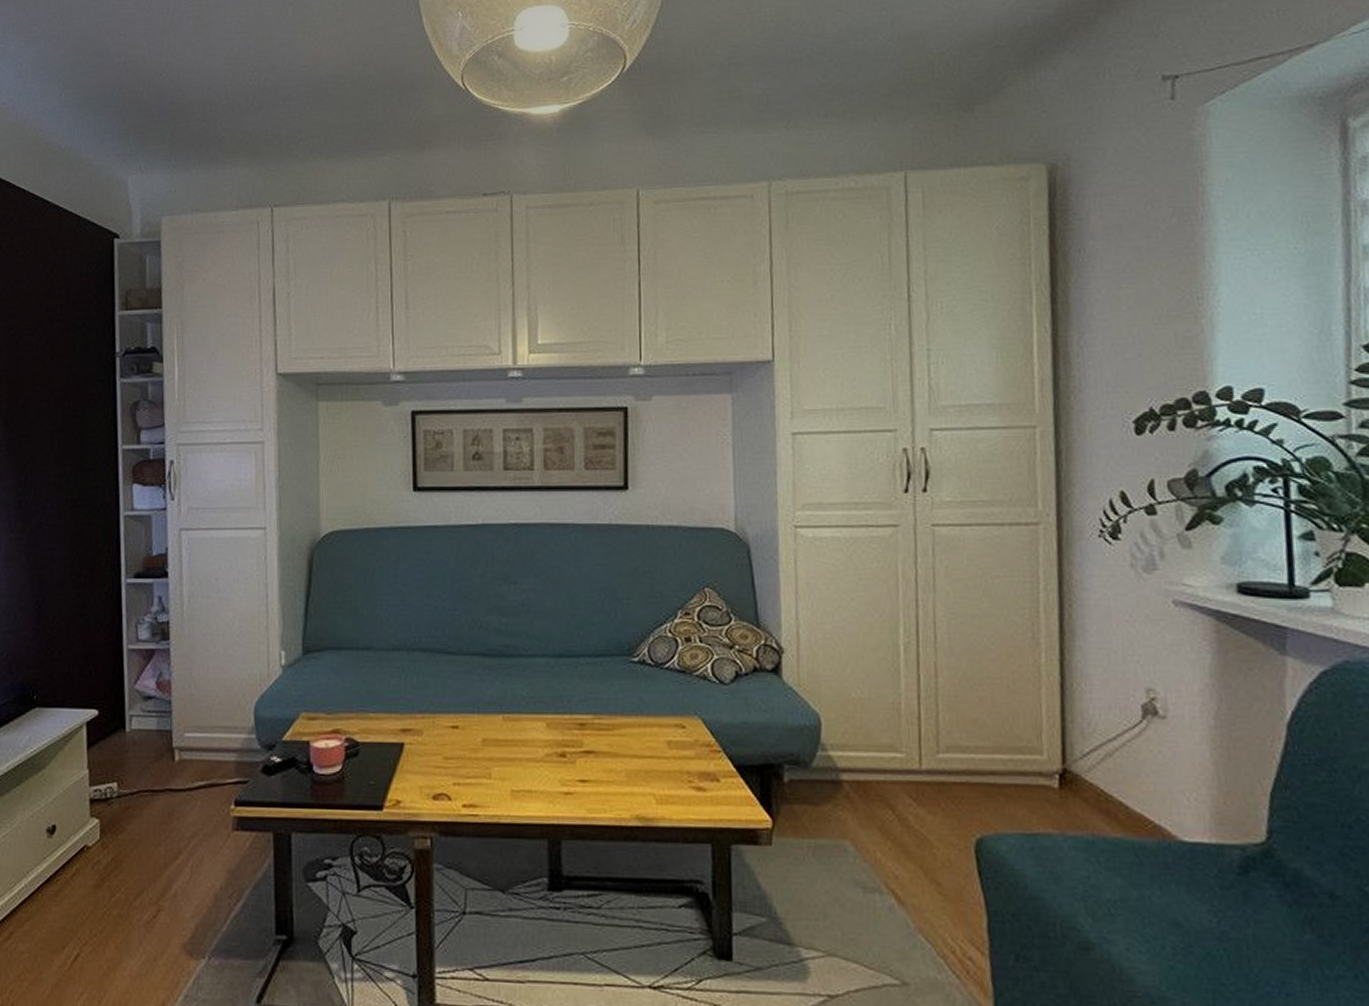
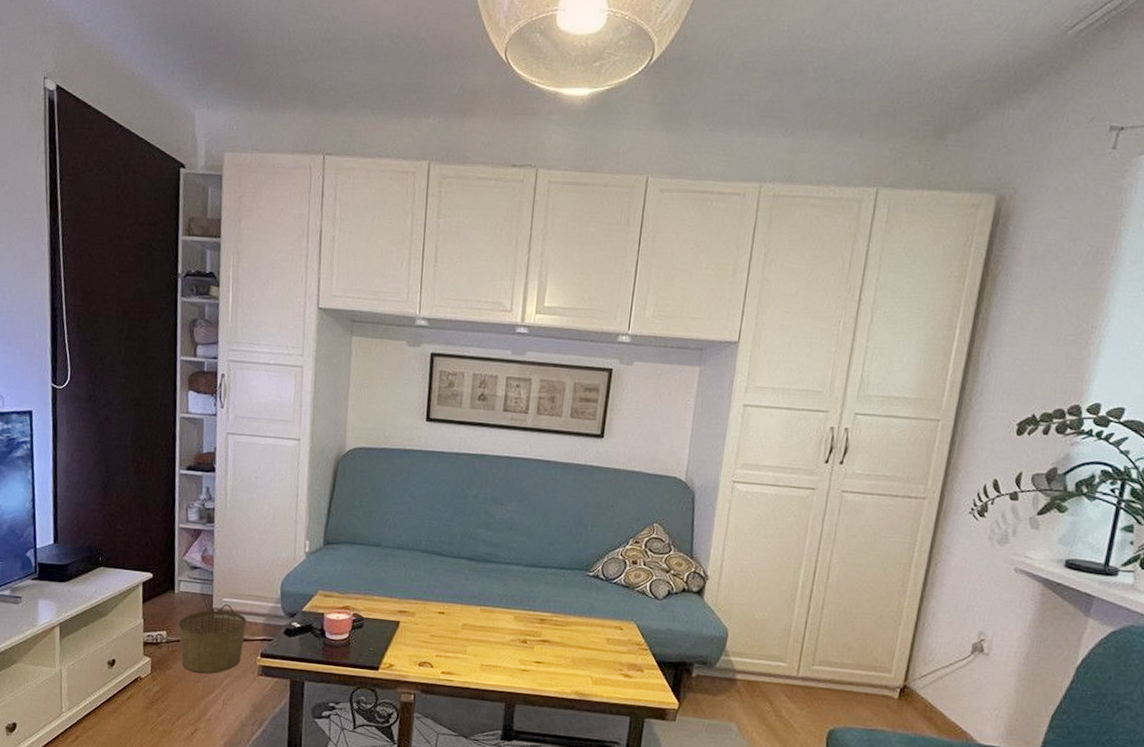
basket: none [131,741,216,834] -> present [178,604,247,674]

